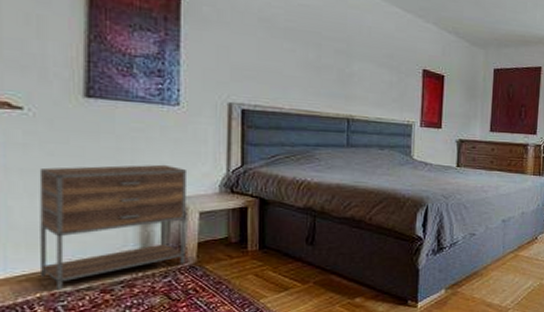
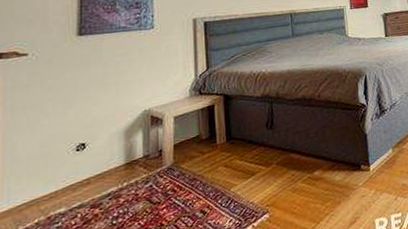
nightstand: present [39,164,188,290] -> none [39,80,164,213]

